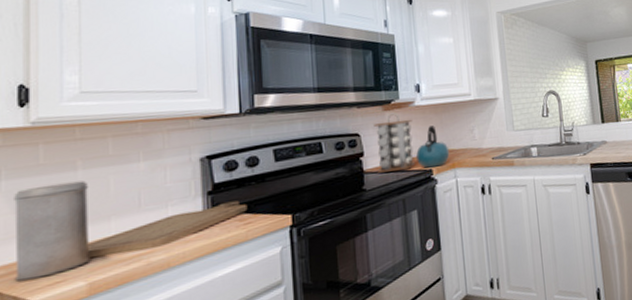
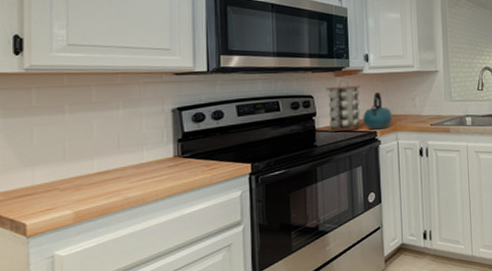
canister: present [14,180,91,281] -> none [10,123,77,206]
chopping board: present [87,200,248,259] -> none [73,148,213,191]

